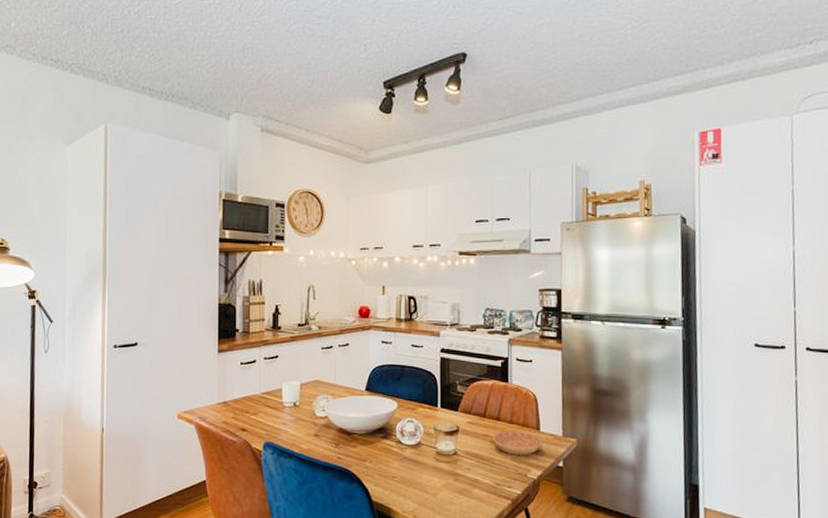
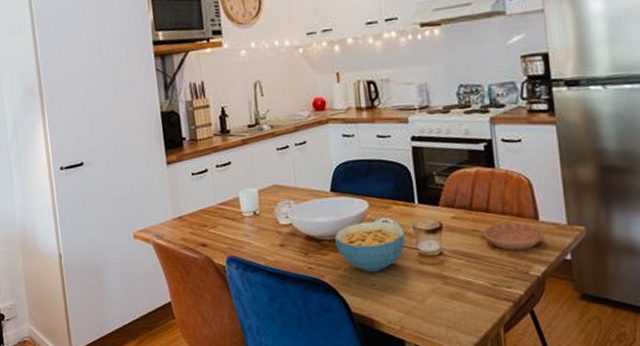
cereal bowl: none [363,420,426,465] -> present [334,221,405,272]

